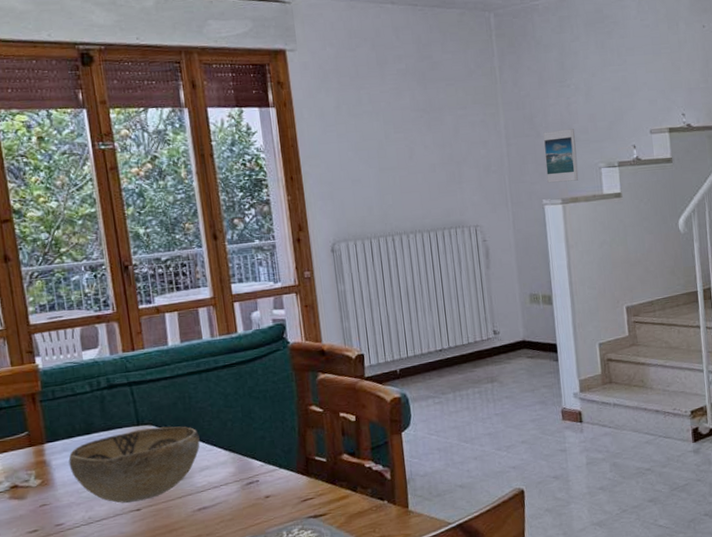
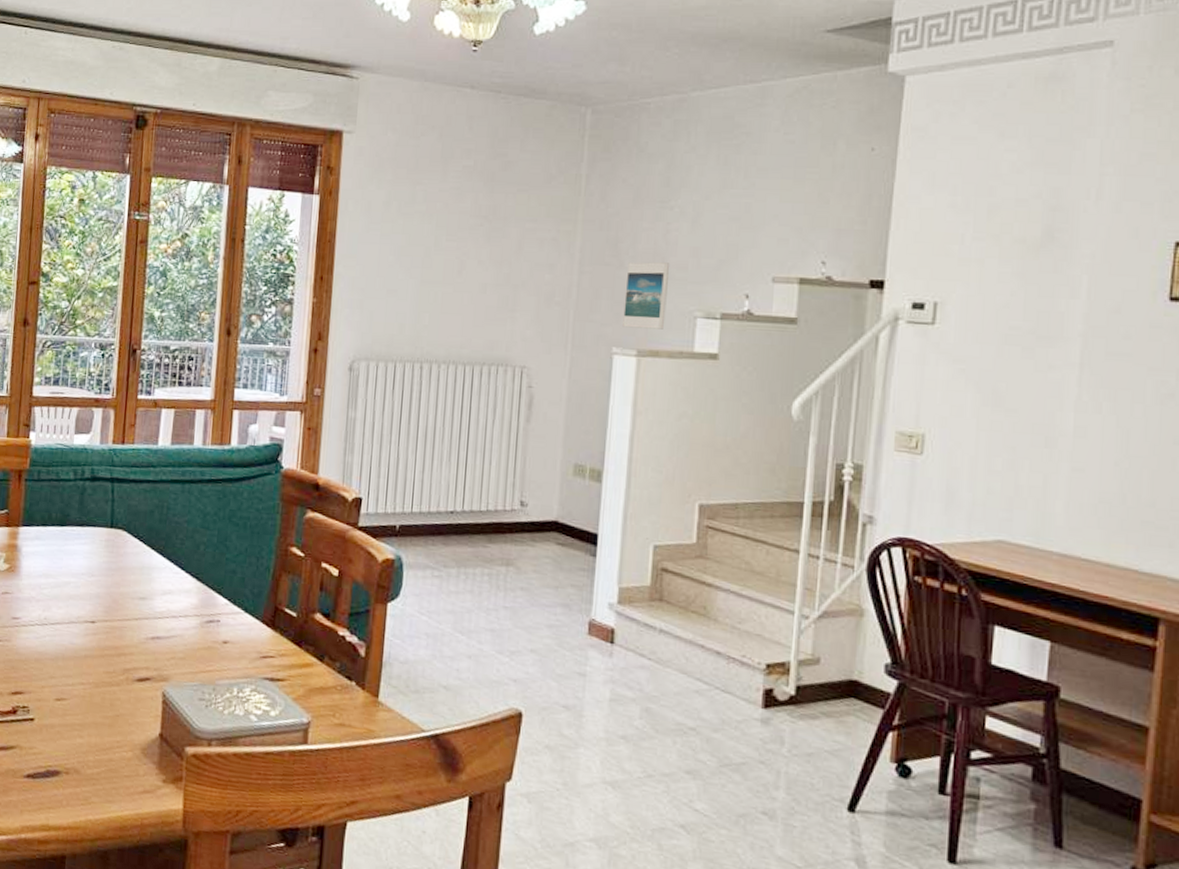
decorative bowl: present [68,426,200,504] -> none [37,532,169,613]

